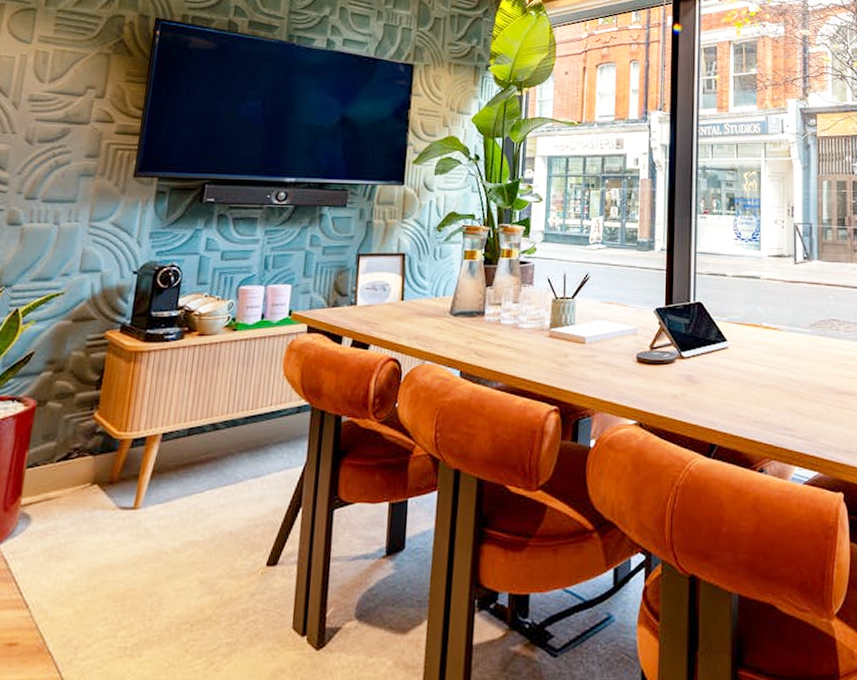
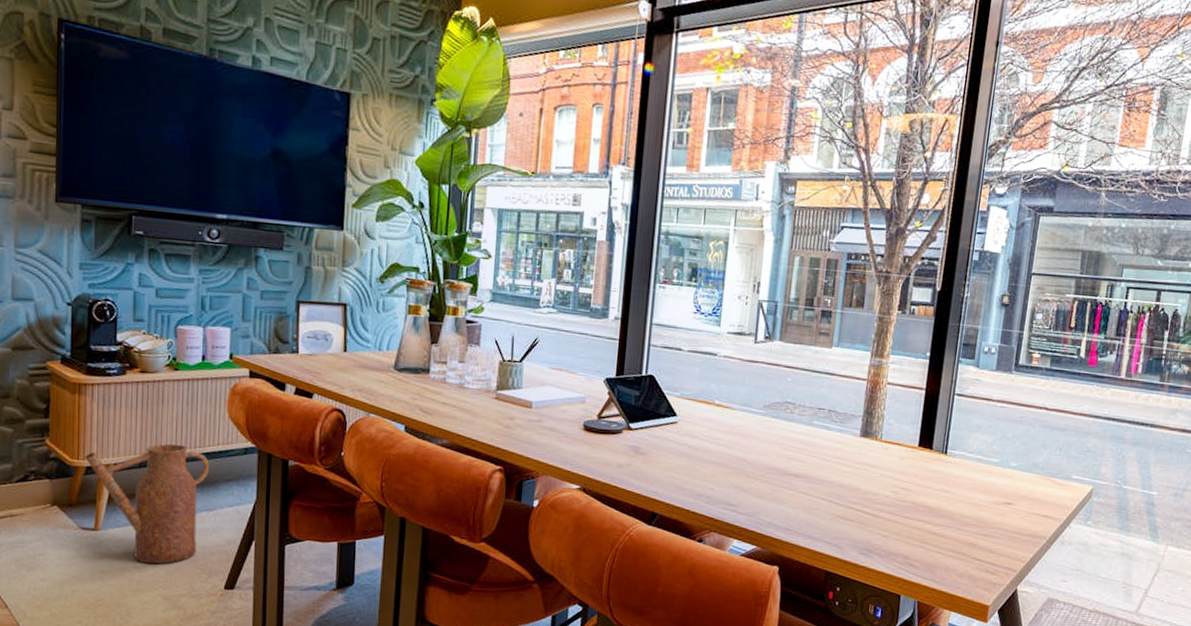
watering can: none [133,407,261,543] -> present [85,443,209,565]

